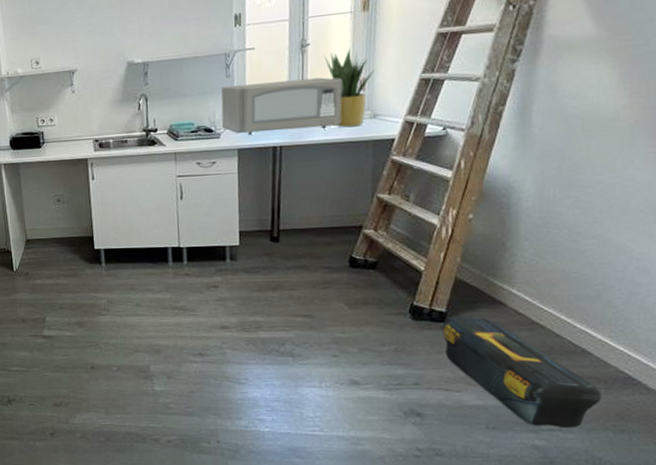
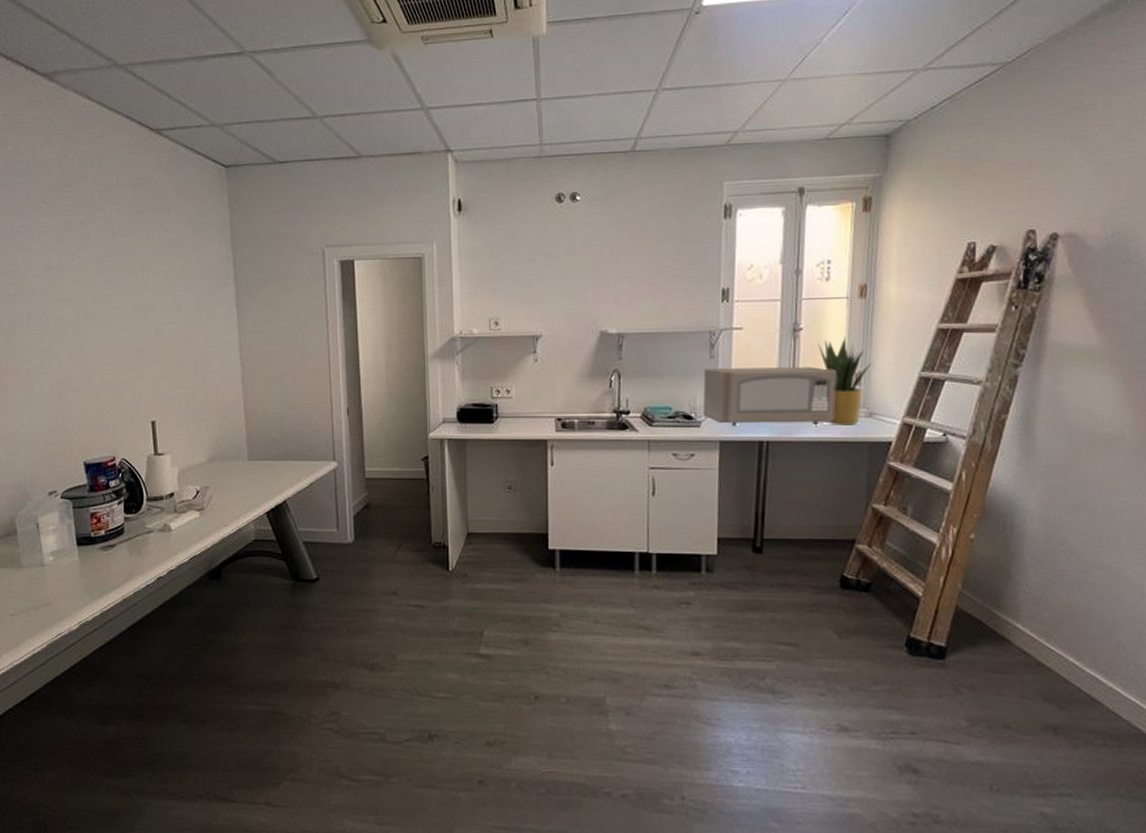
toolbox: present [442,315,602,428] -> none [941,652,1114,794]

